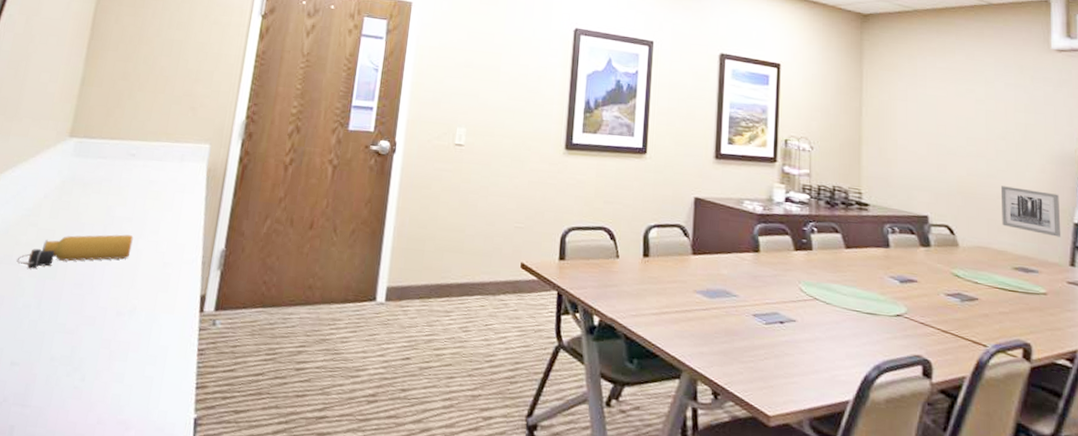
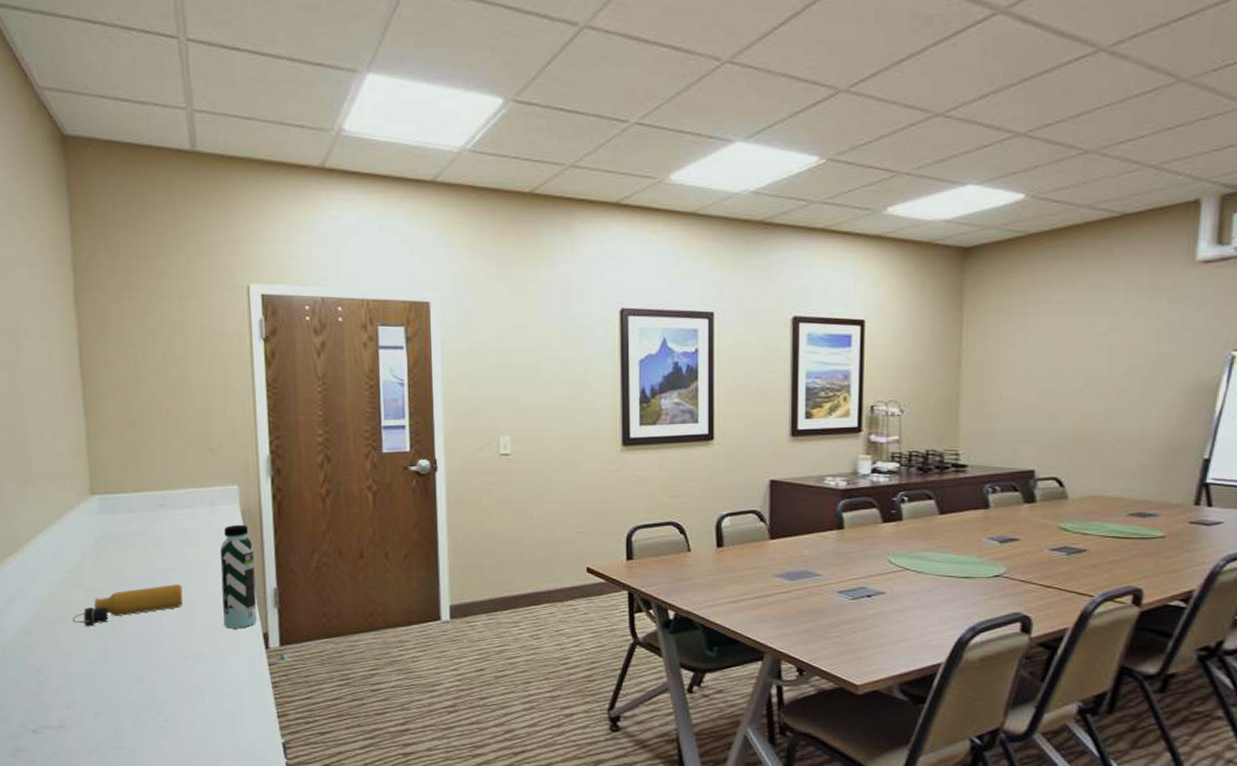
water bottle: none [165,182,212,288] -> present [220,524,257,629]
wall art: present [1001,186,1061,237] -> none [1119,427,1189,476]

